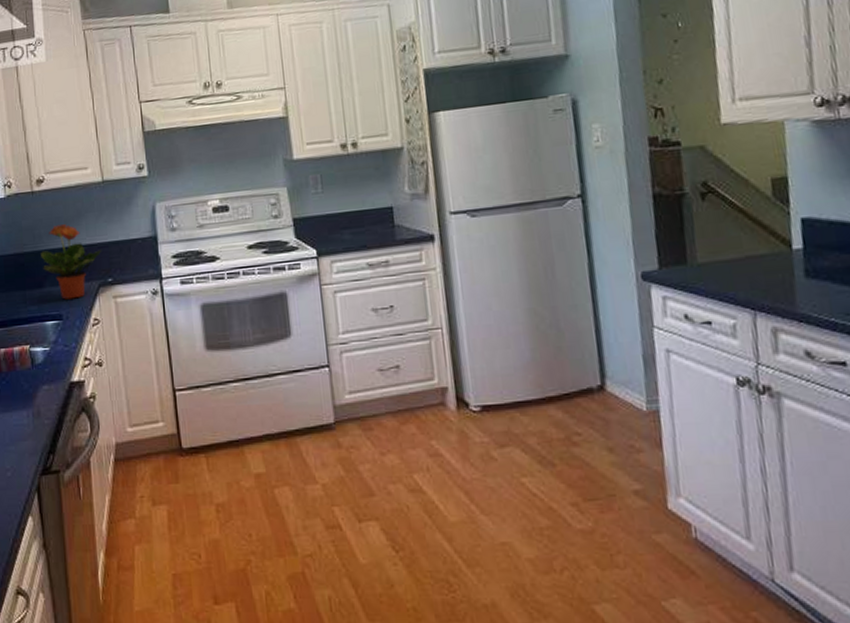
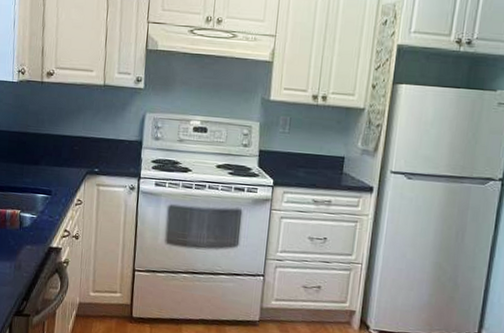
potted plant: present [41,224,102,300] -> none [41,115,94,180]

